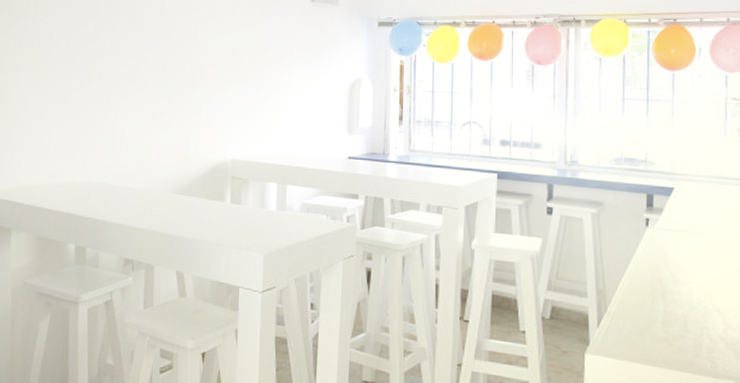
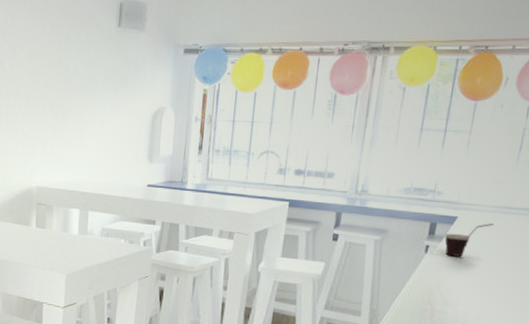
cup: none [664,194,712,231] -> present [444,223,494,257]

